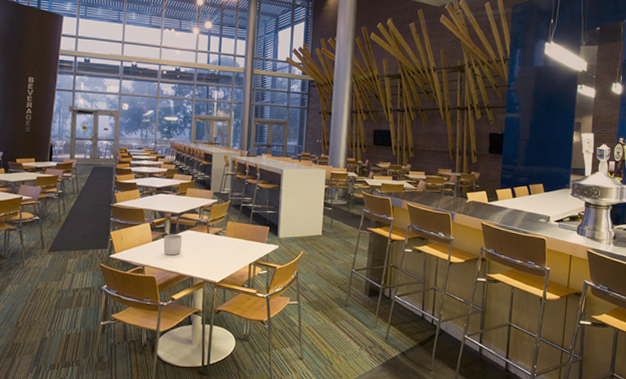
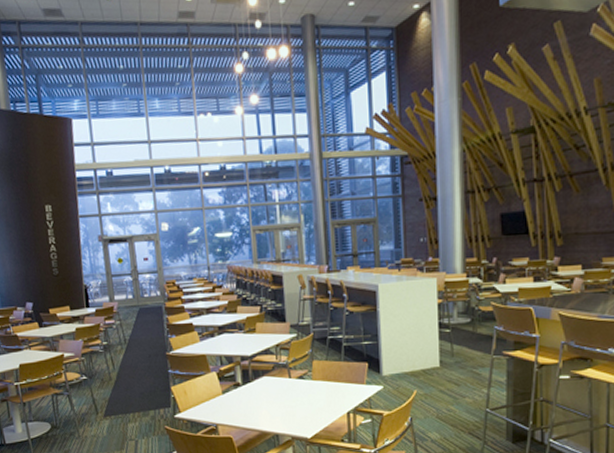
mug: present [163,234,183,256] -> none [236,382,259,410]

